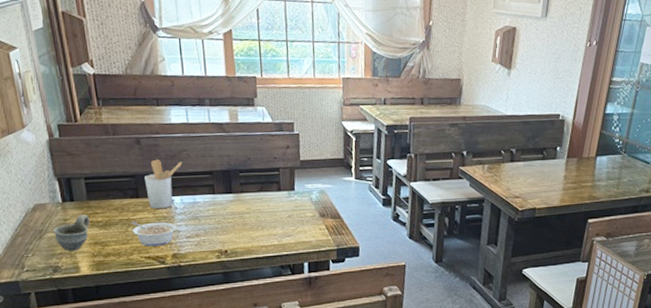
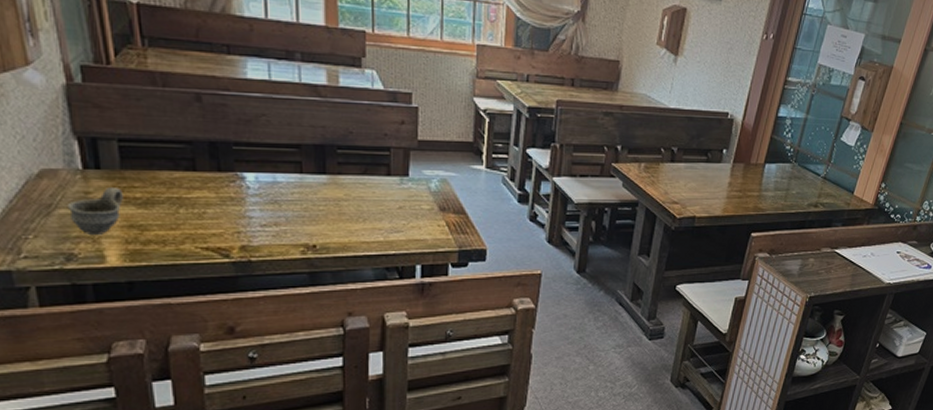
legume: present [131,221,178,247] -> none [184,200,249,235]
utensil holder: present [145,159,183,209] -> none [206,123,260,187]

